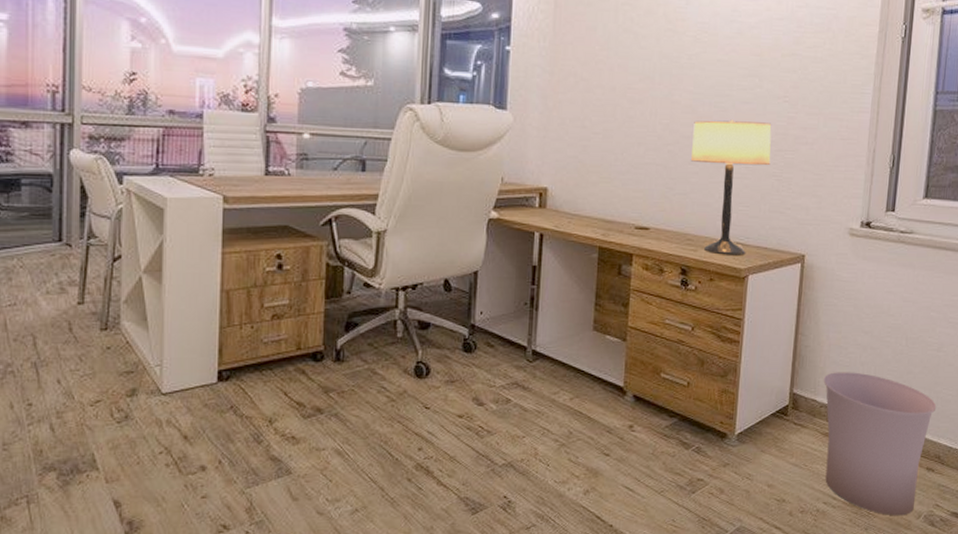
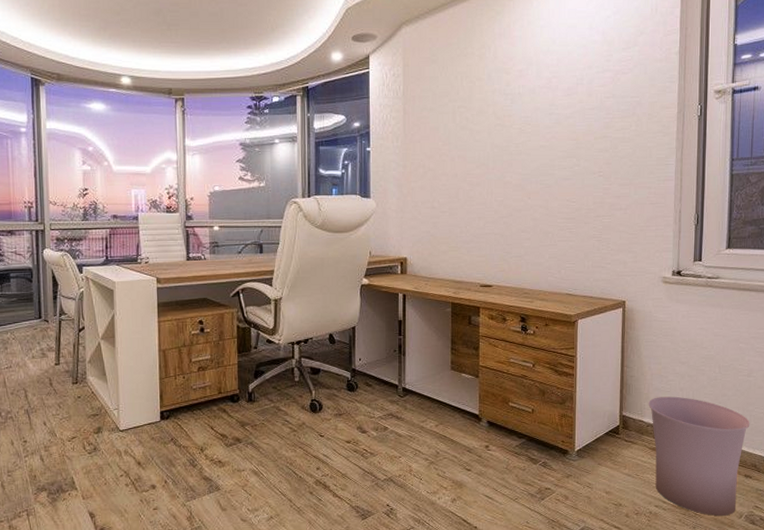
table lamp: present [690,119,772,256] -> none [523,193,591,305]

